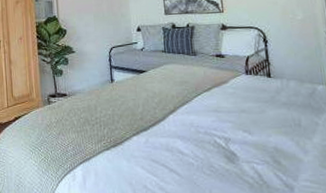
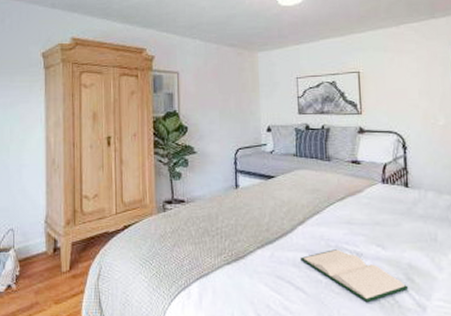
hardback book: none [173,135,276,183] -> present [301,249,409,303]

